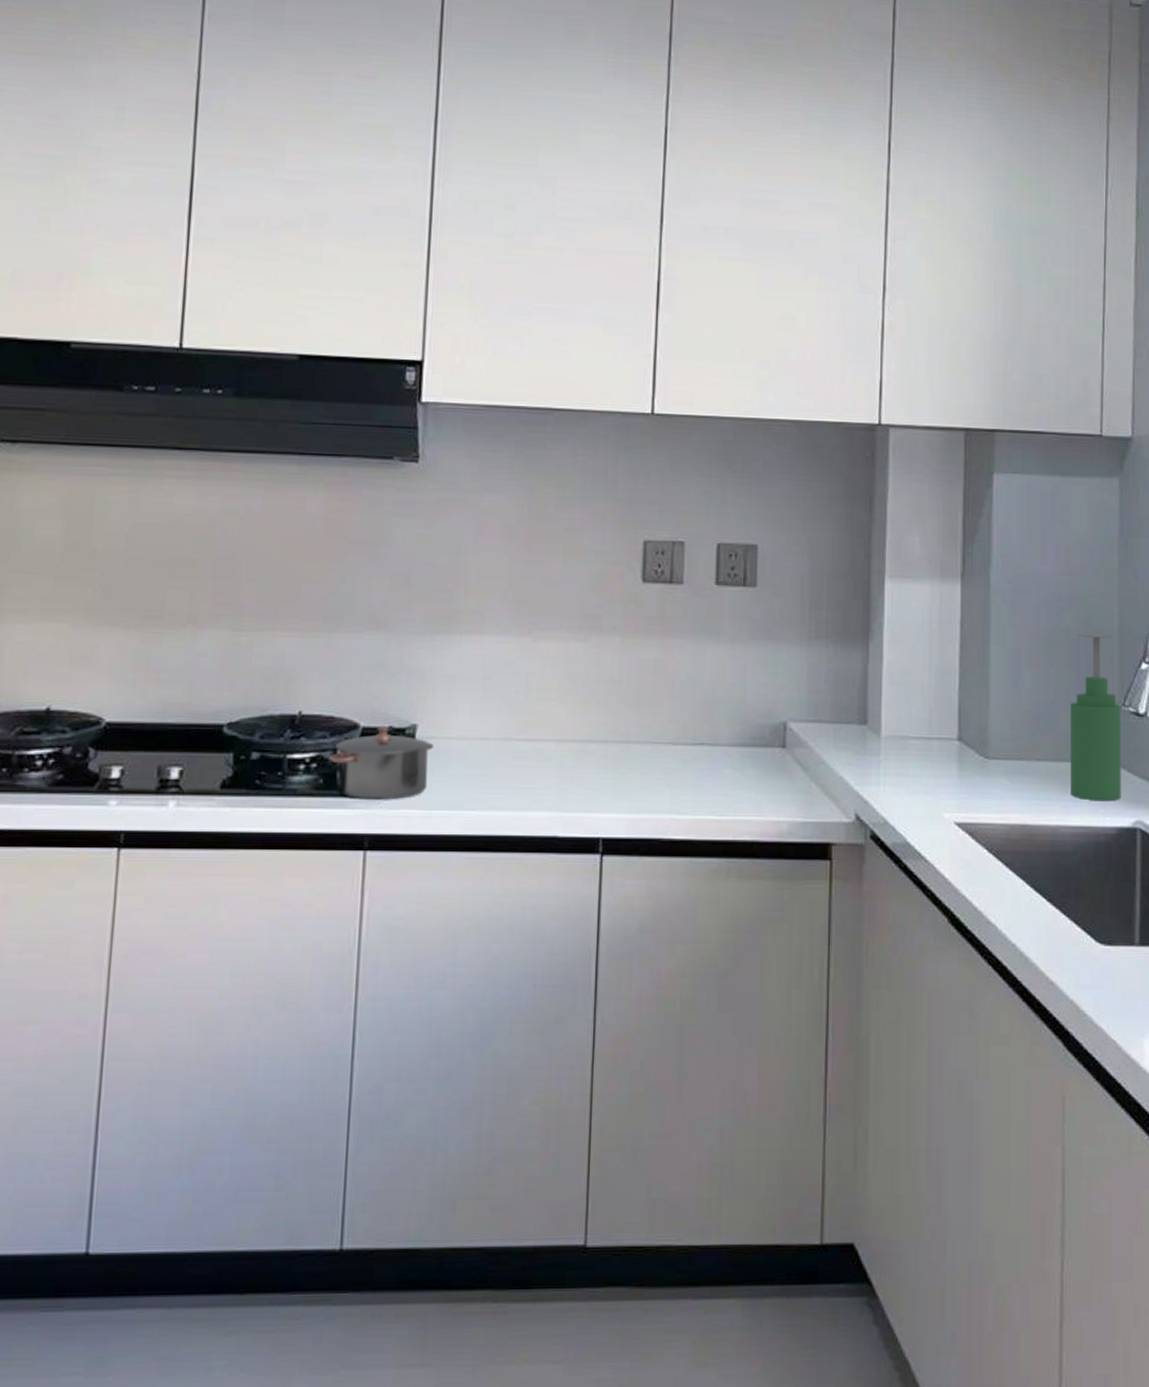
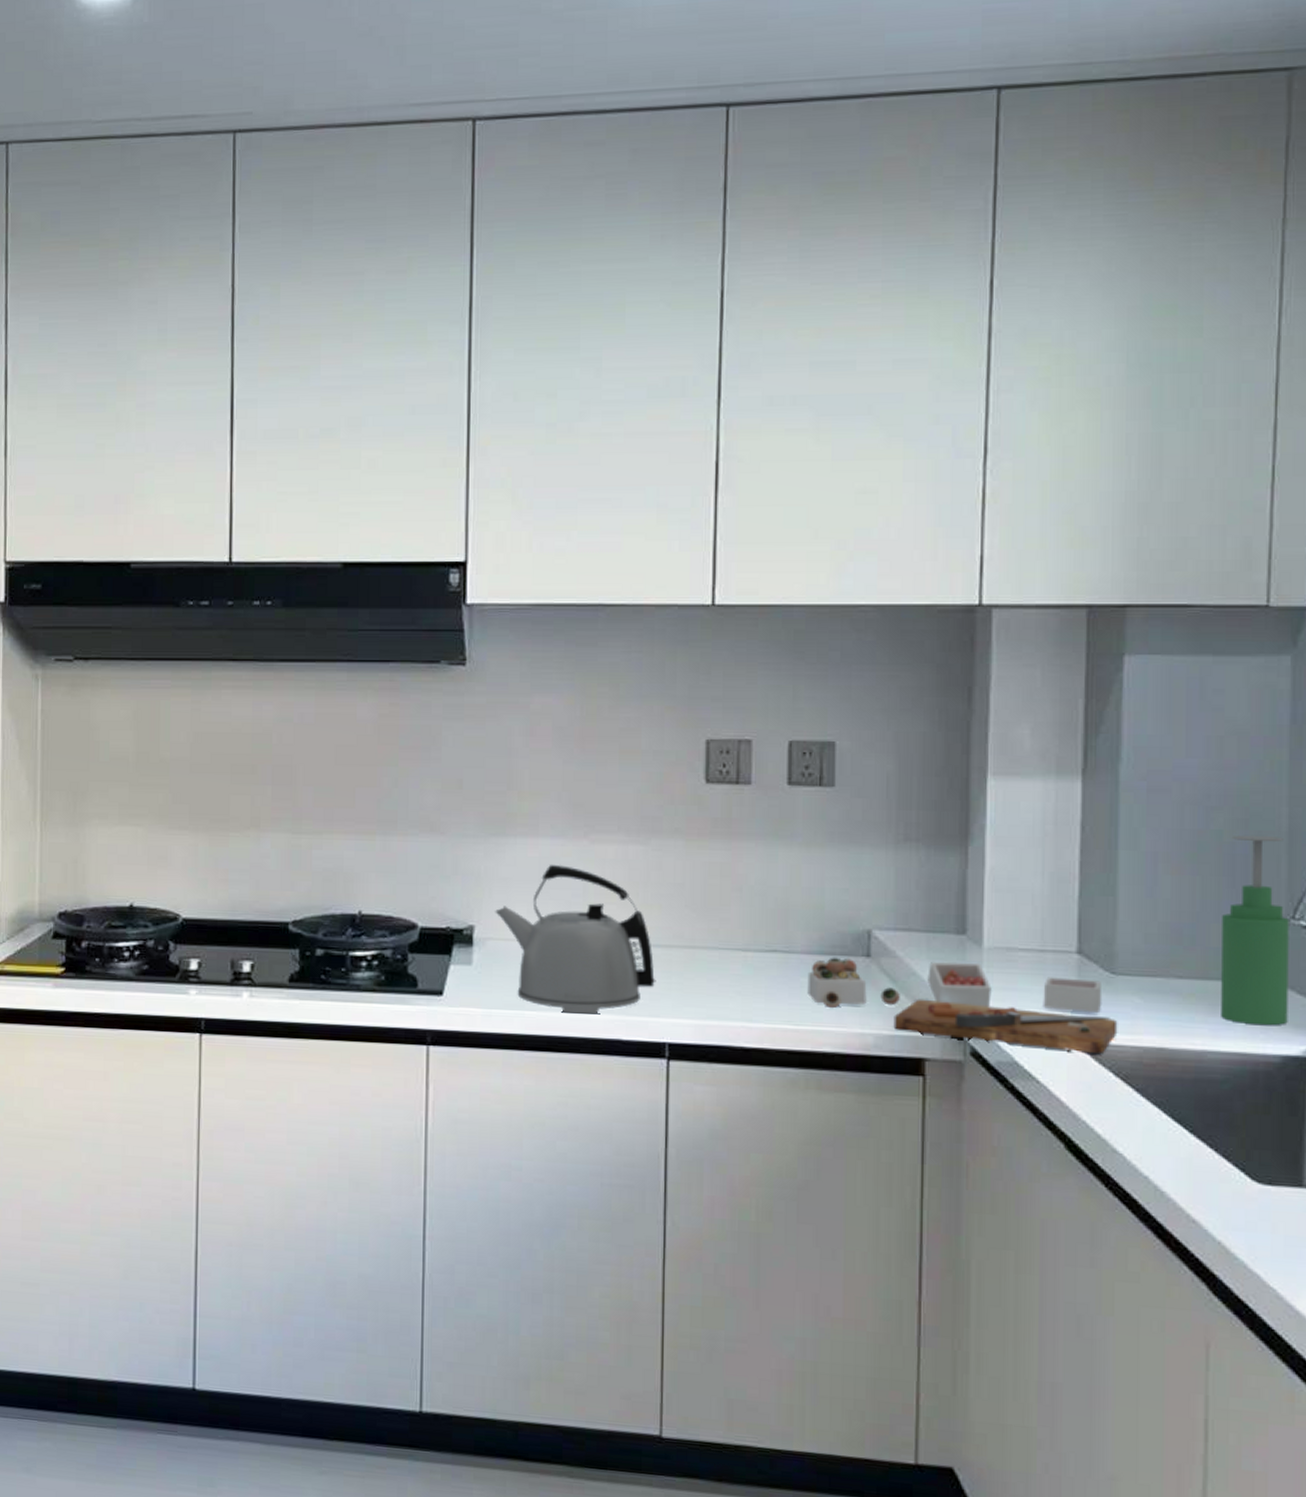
cooking pot: present [328,726,434,800] -> none [388,926,492,998]
kettle: none [438,661,592,813] -> present [495,864,656,1015]
cutting board: none [730,748,991,833] -> present [807,957,1118,1054]

